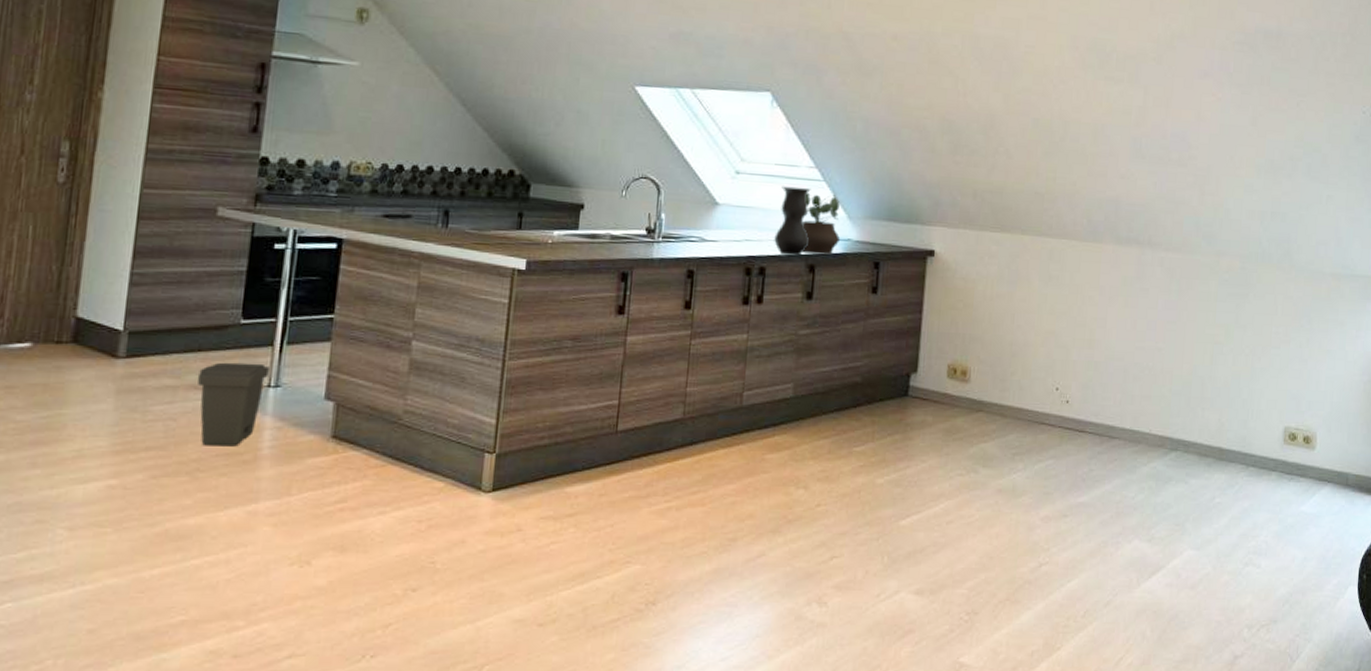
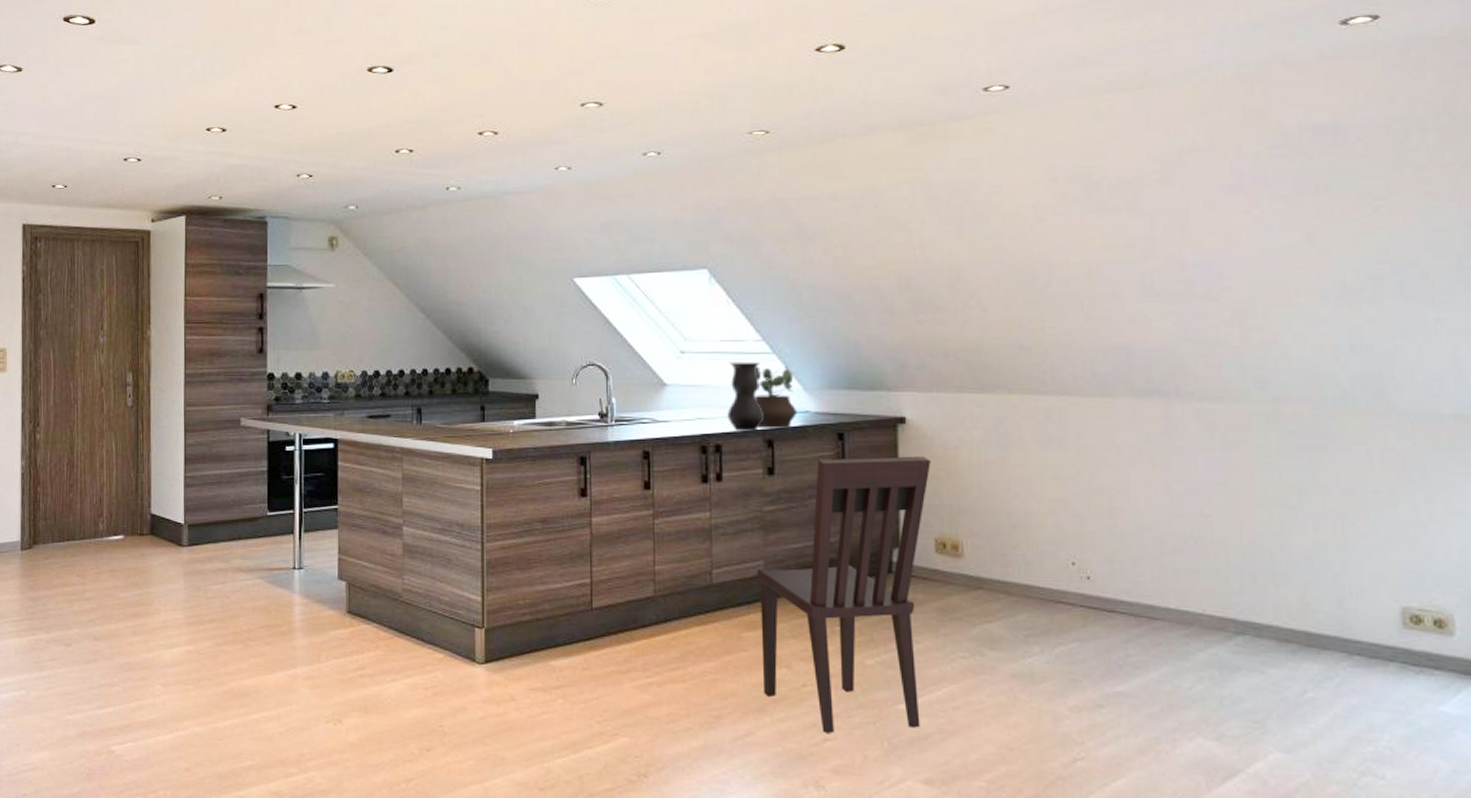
trash can: present [197,362,269,447] -> none [240,548,293,620]
dining chair: none [780,285,952,550] -> present [756,456,931,733]

